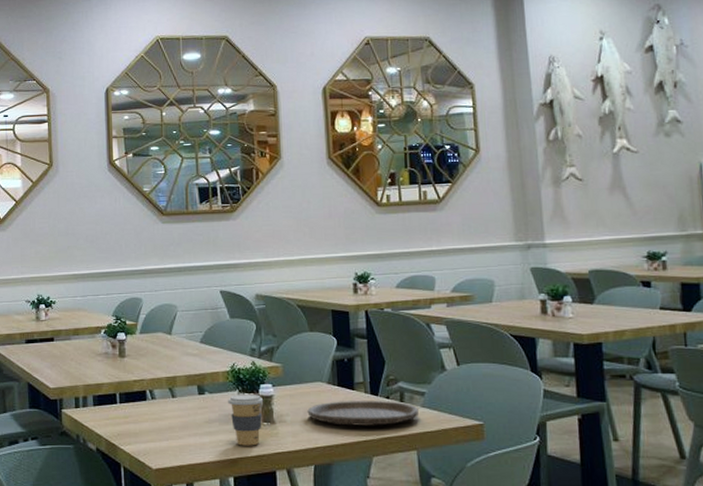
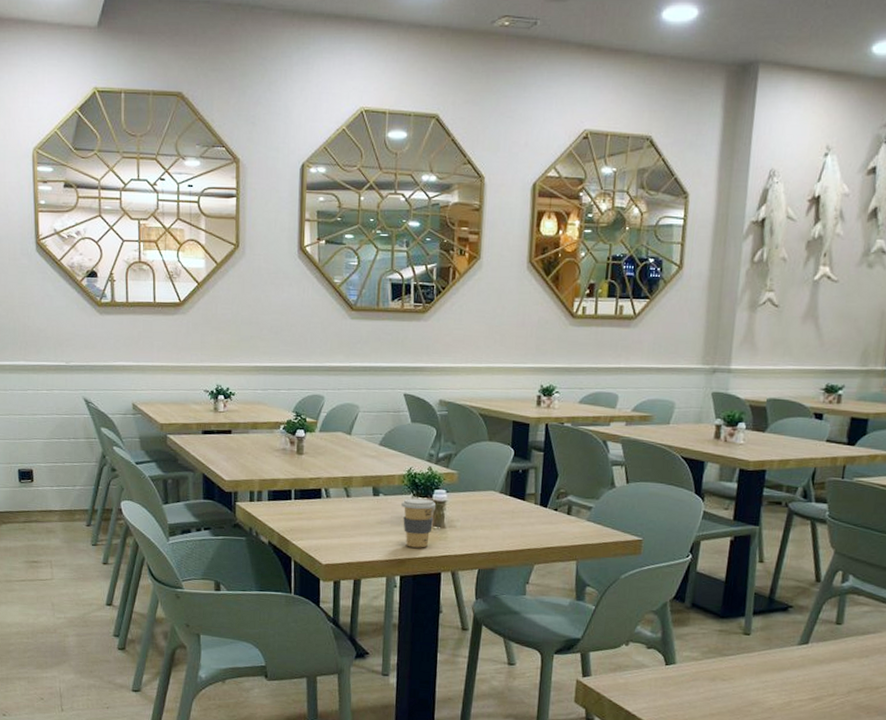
plate: present [307,401,419,426] -> none [477,510,583,536]

